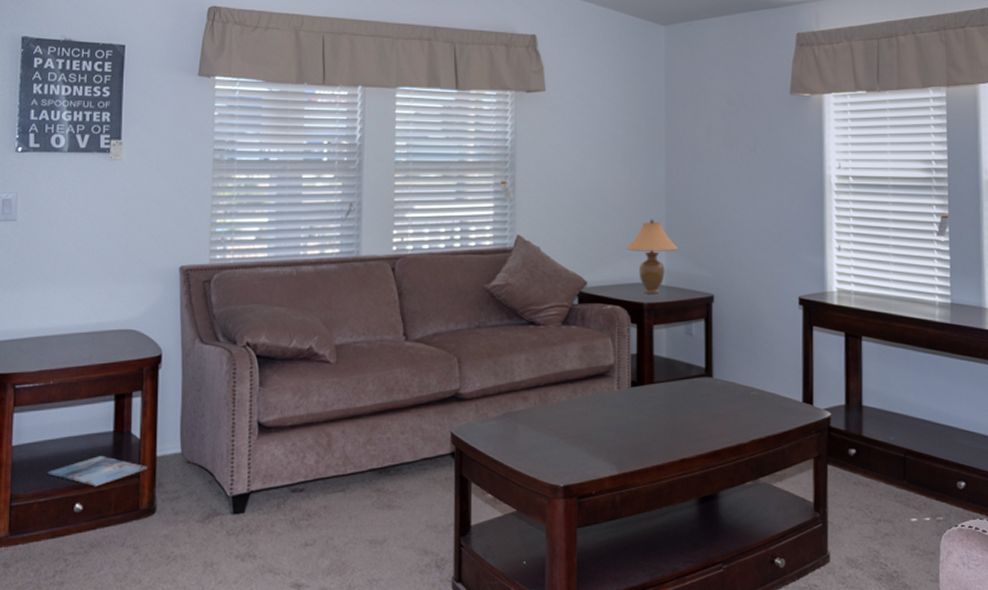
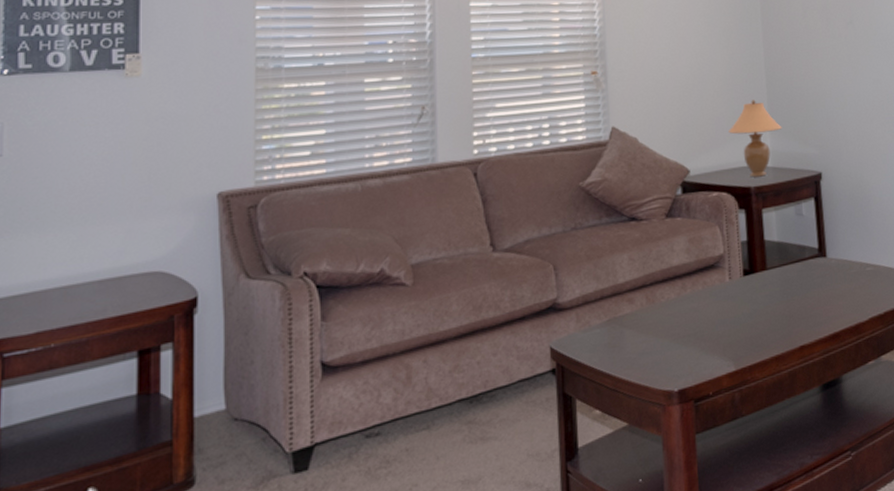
magazine: present [48,456,148,487] -> none [49,425,183,465]

